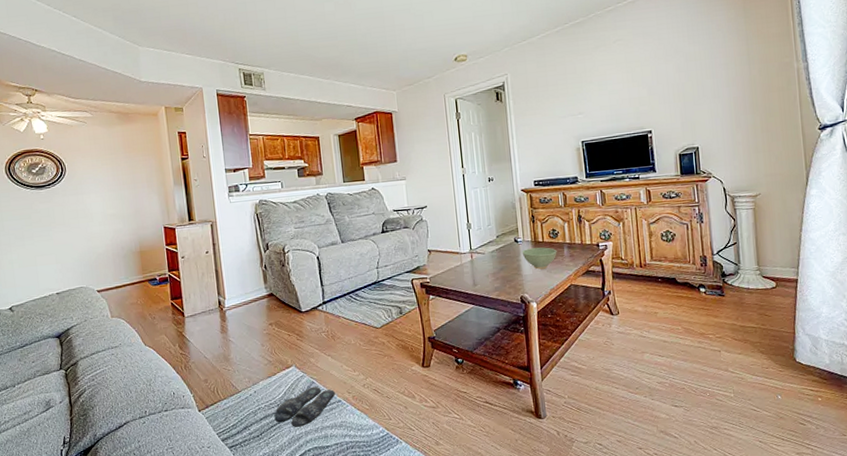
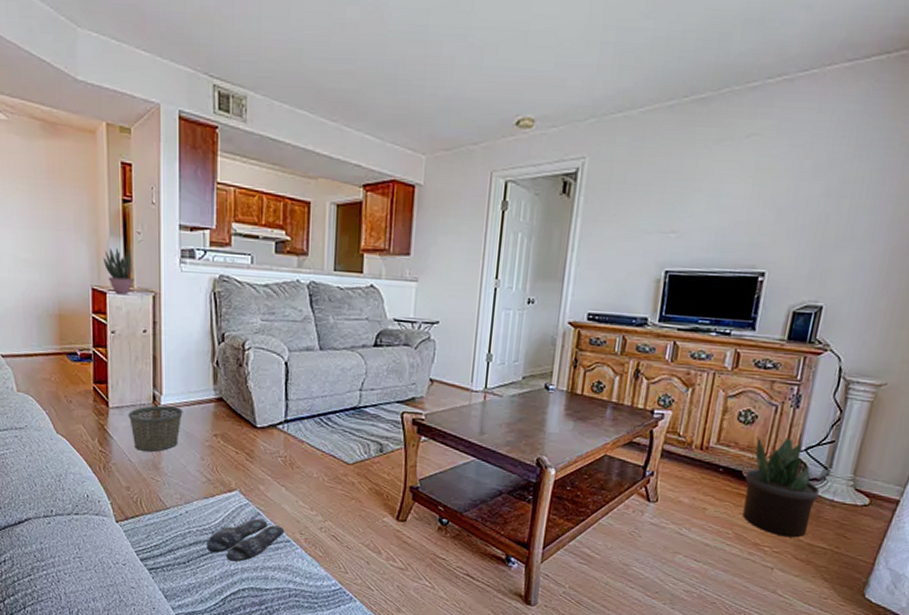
potted plant: none [170,194,196,229] -> present [102,248,134,295]
basket: none [200,307,243,348] -> present [128,405,183,452]
bowl: present [522,247,557,270] -> none [551,400,597,430]
planter: none [678,246,737,324] -> present [742,437,820,538]

